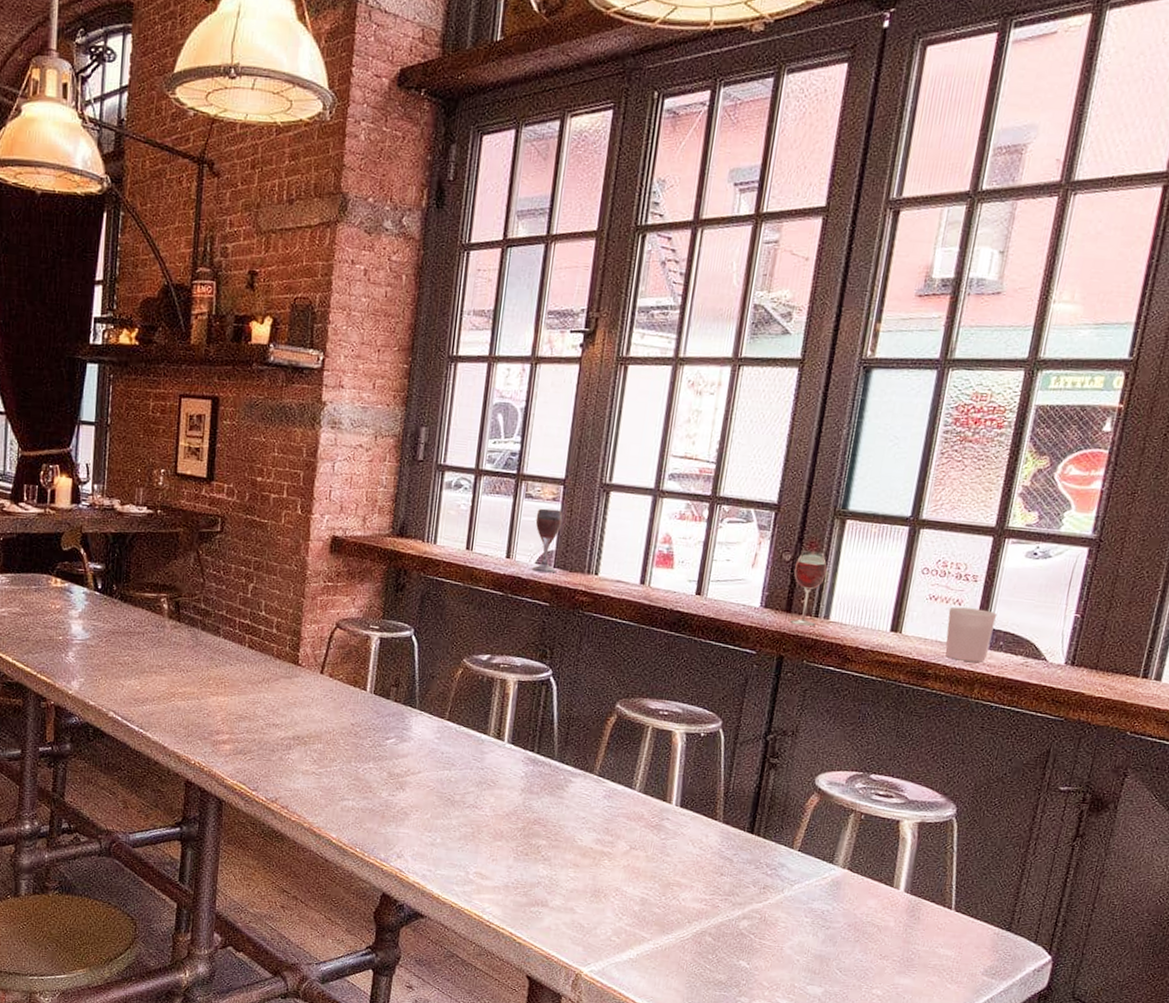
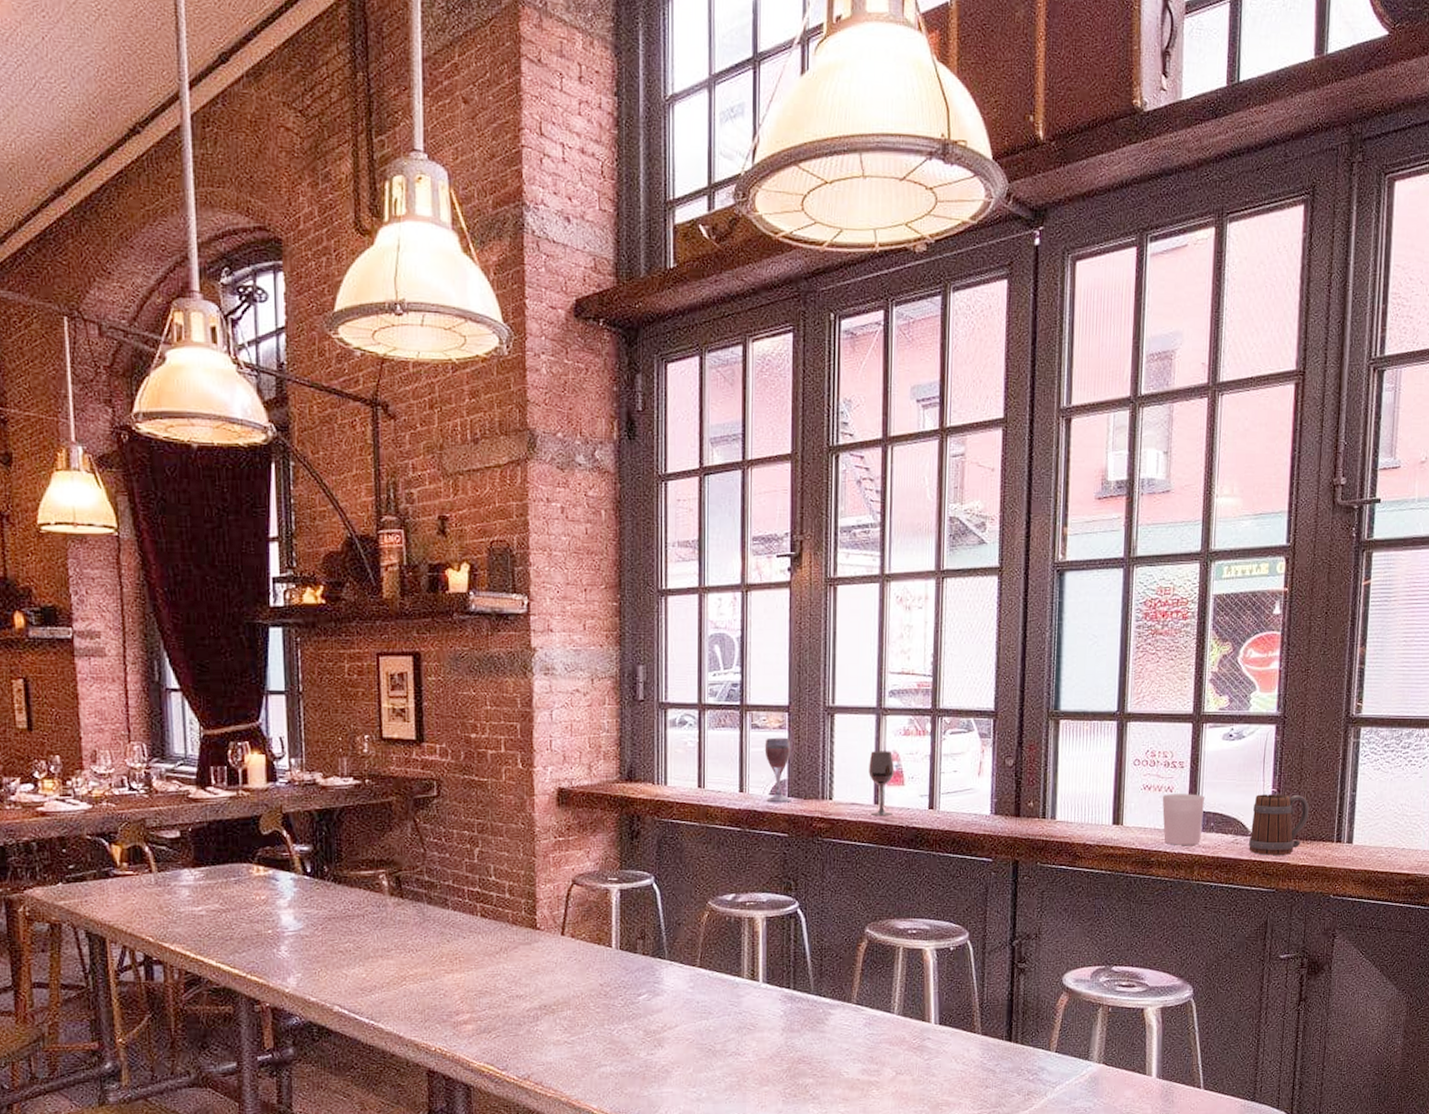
wine glass: none [635,531,666,598] -> present [869,751,895,817]
wineglass: present [790,550,827,627] -> none [1018,754,1048,829]
beer mug: none [1039,618,1116,684] -> present [1248,794,1310,855]

